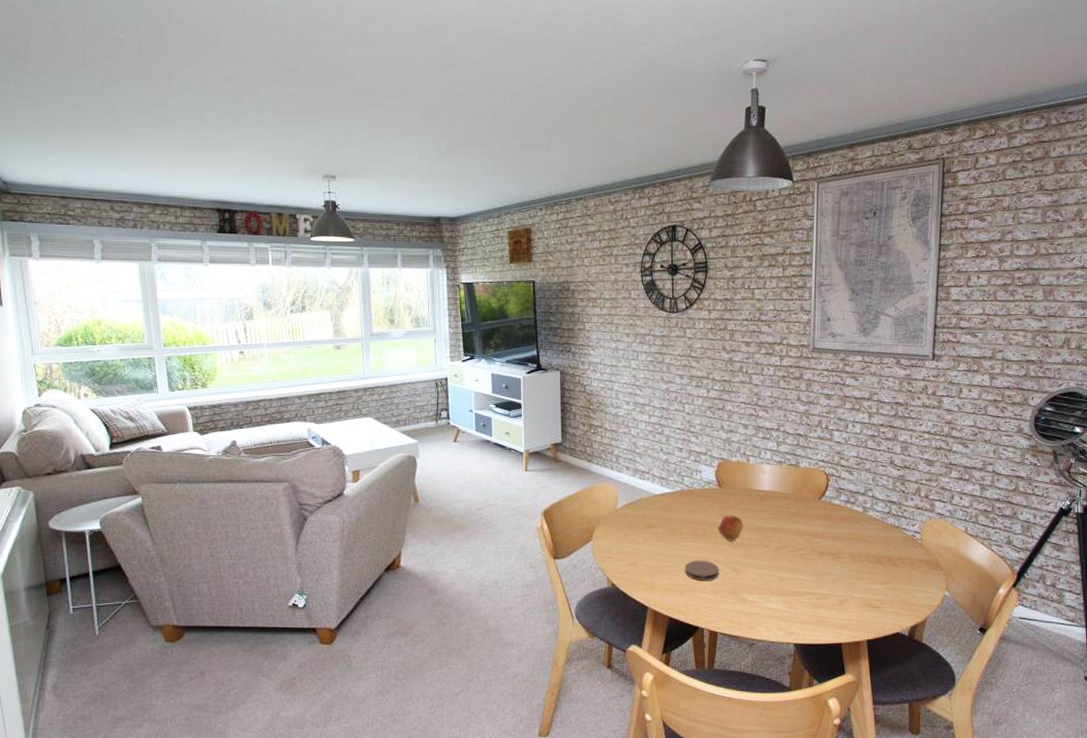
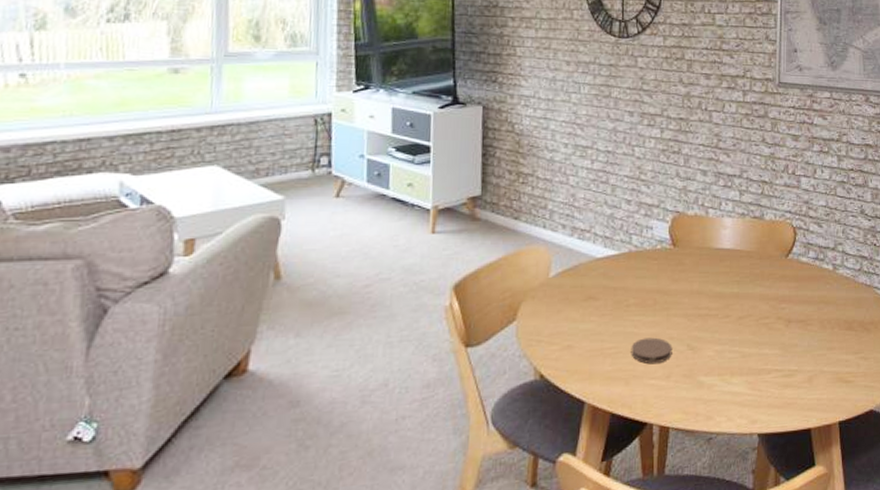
fruit: present [718,515,744,541] -> none [671,280,701,312]

